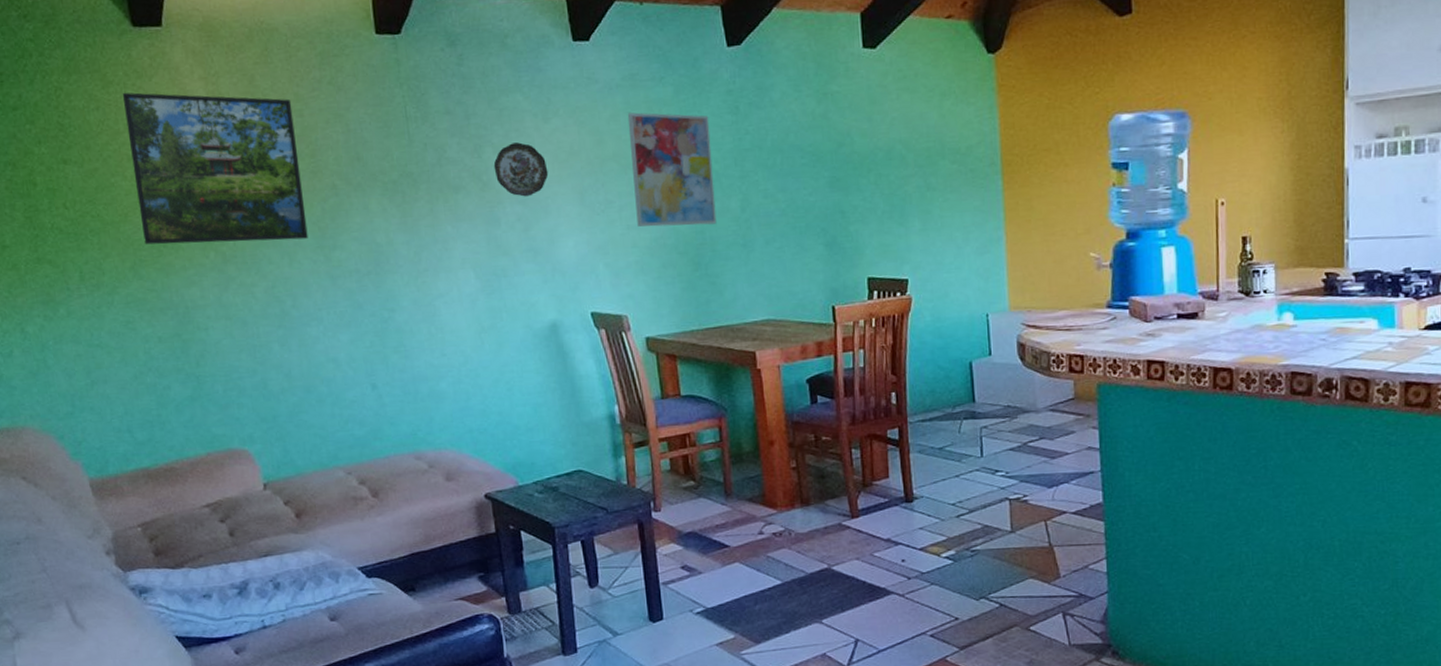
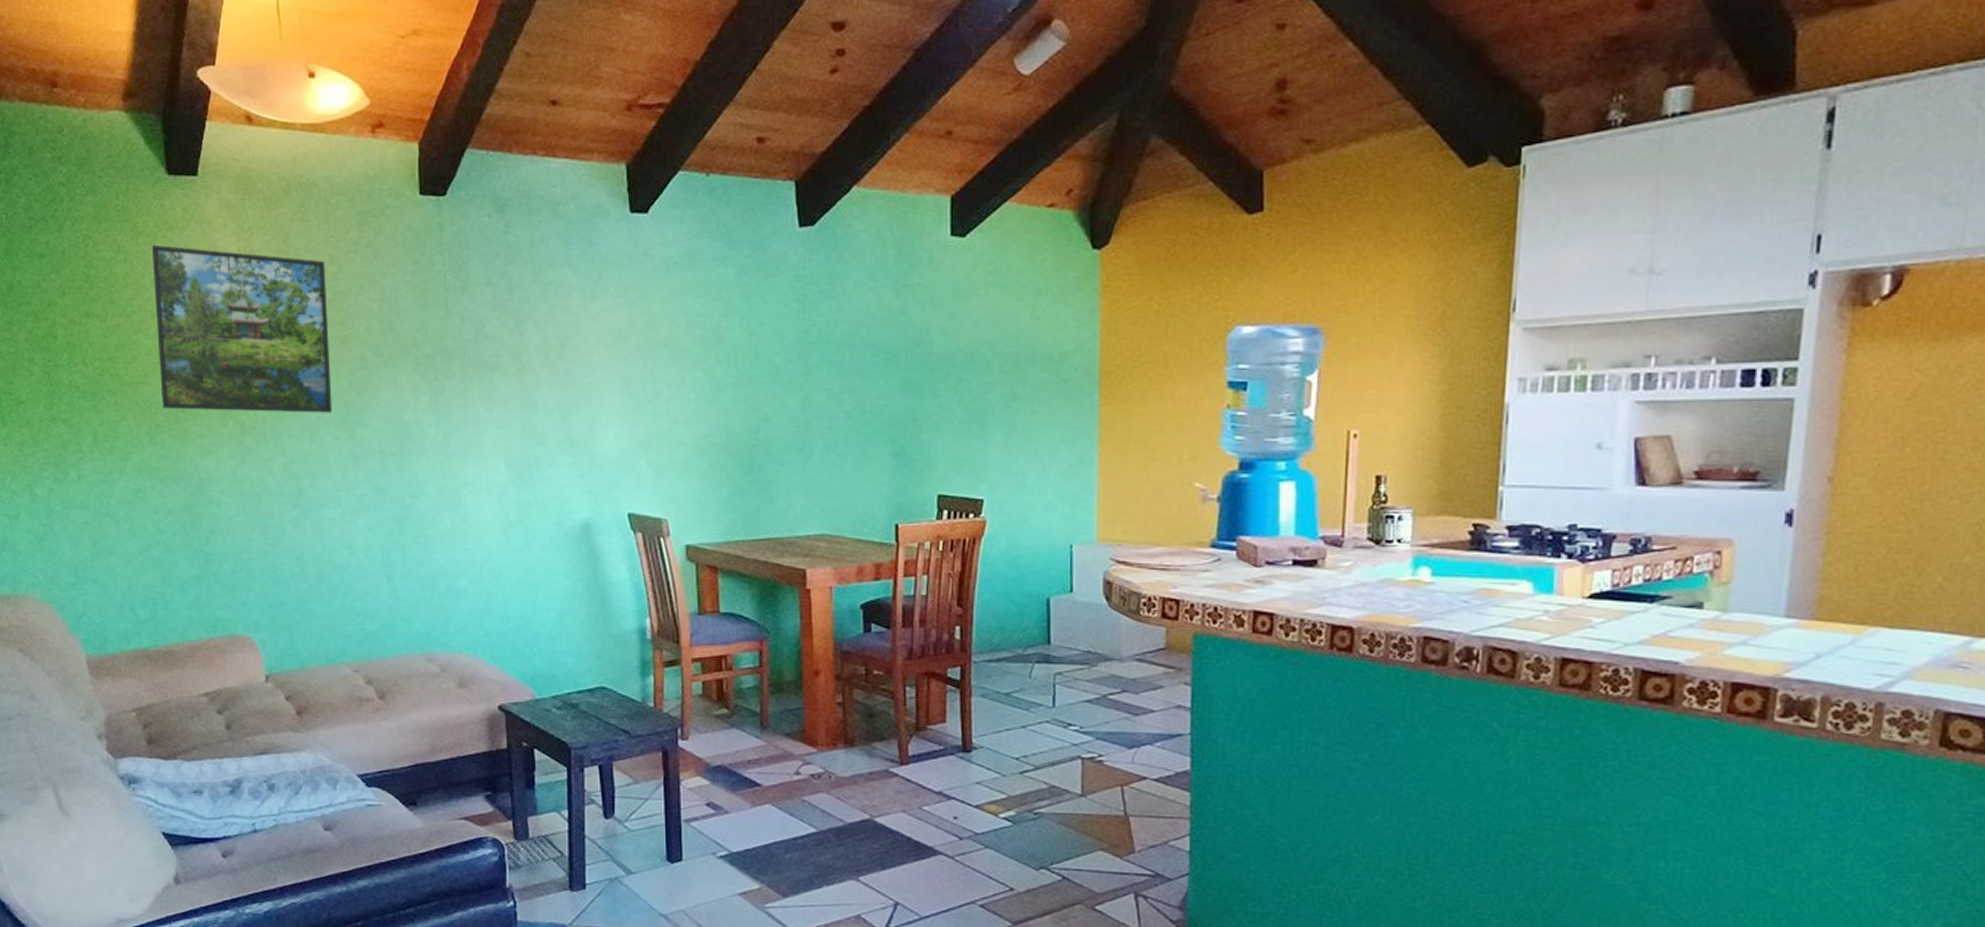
decorative plate: present [493,142,549,197] -> none [534,321,593,381]
wall art: present [627,112,717,227] -> none [683,295,773,424]

